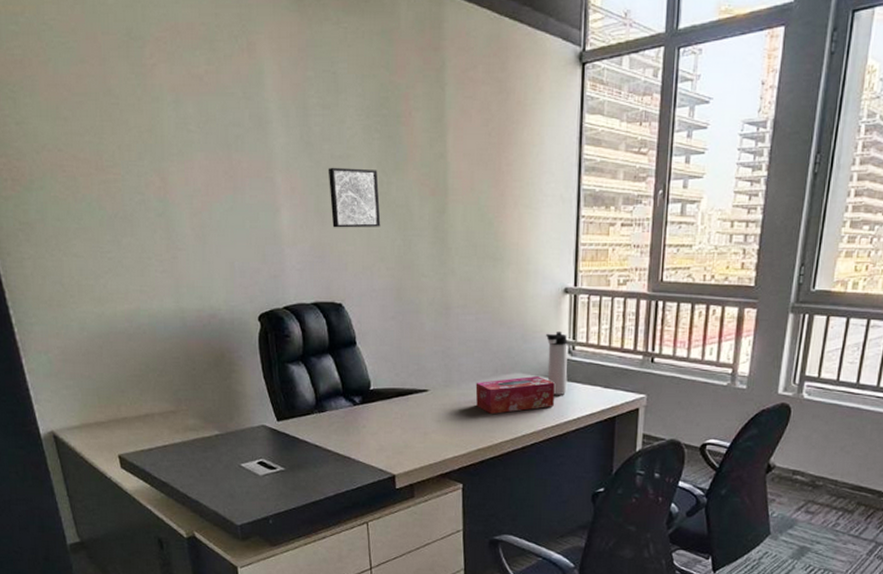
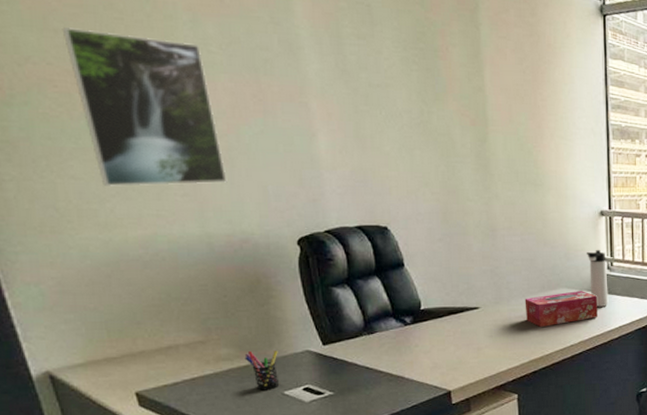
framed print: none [70,114,200,263] -> present [62,26,227,186]
pen holder: none [208,423,238,462] -> present [244,351,280,391]
wall art: present [328,167,381,228] -> none [366,95,423,154]

